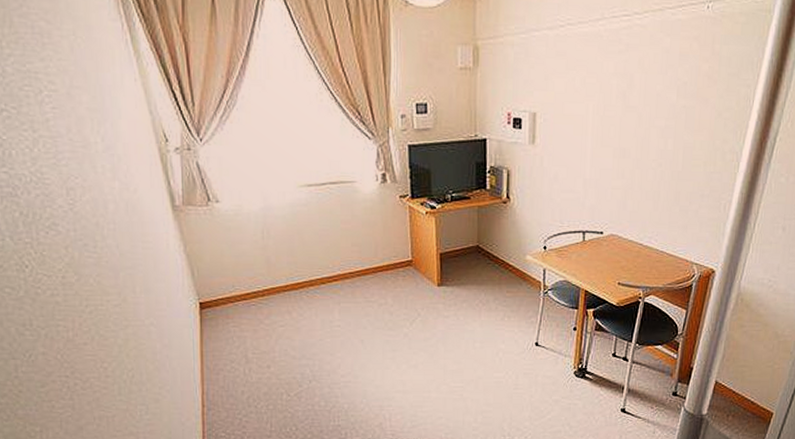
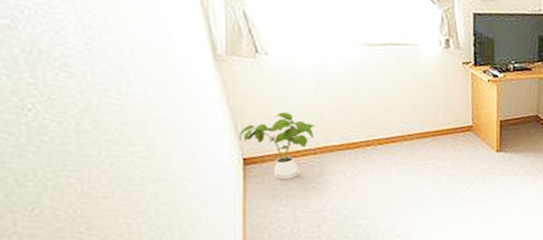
house plant: none [195,256,263,322] -> present [238,112,316,180]

